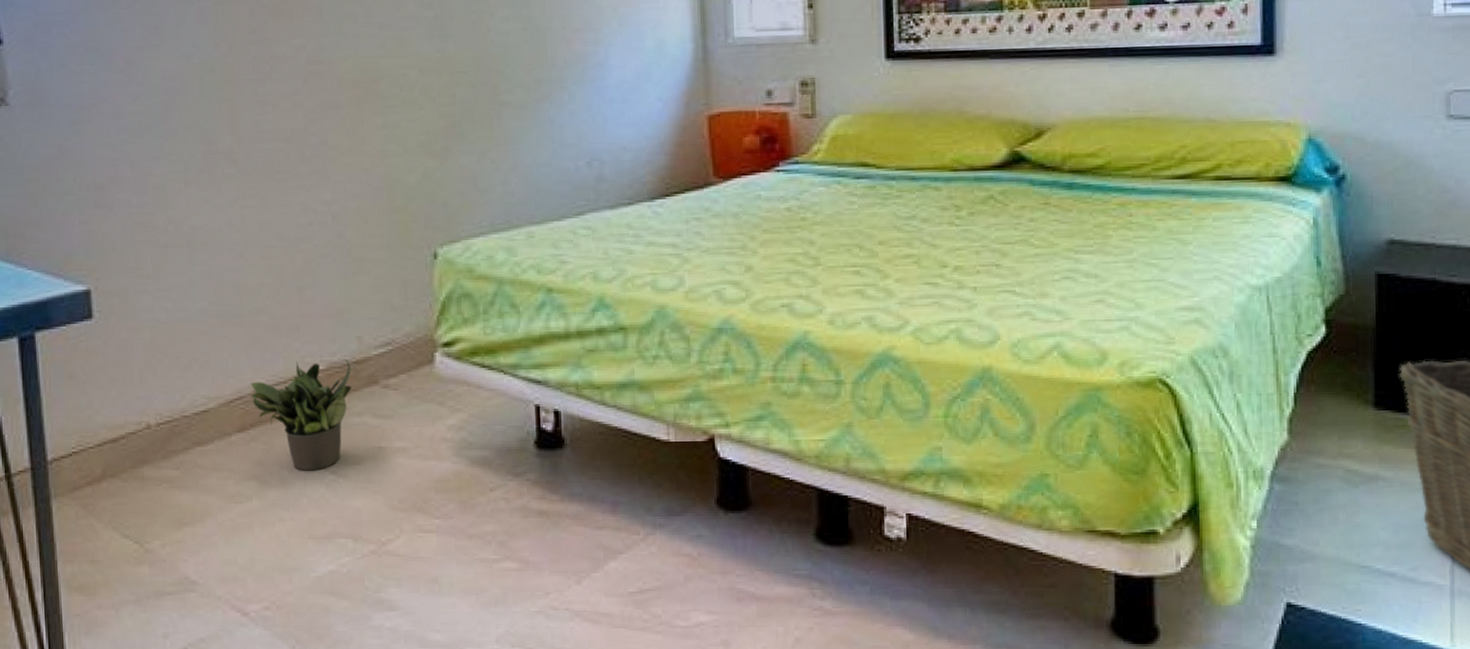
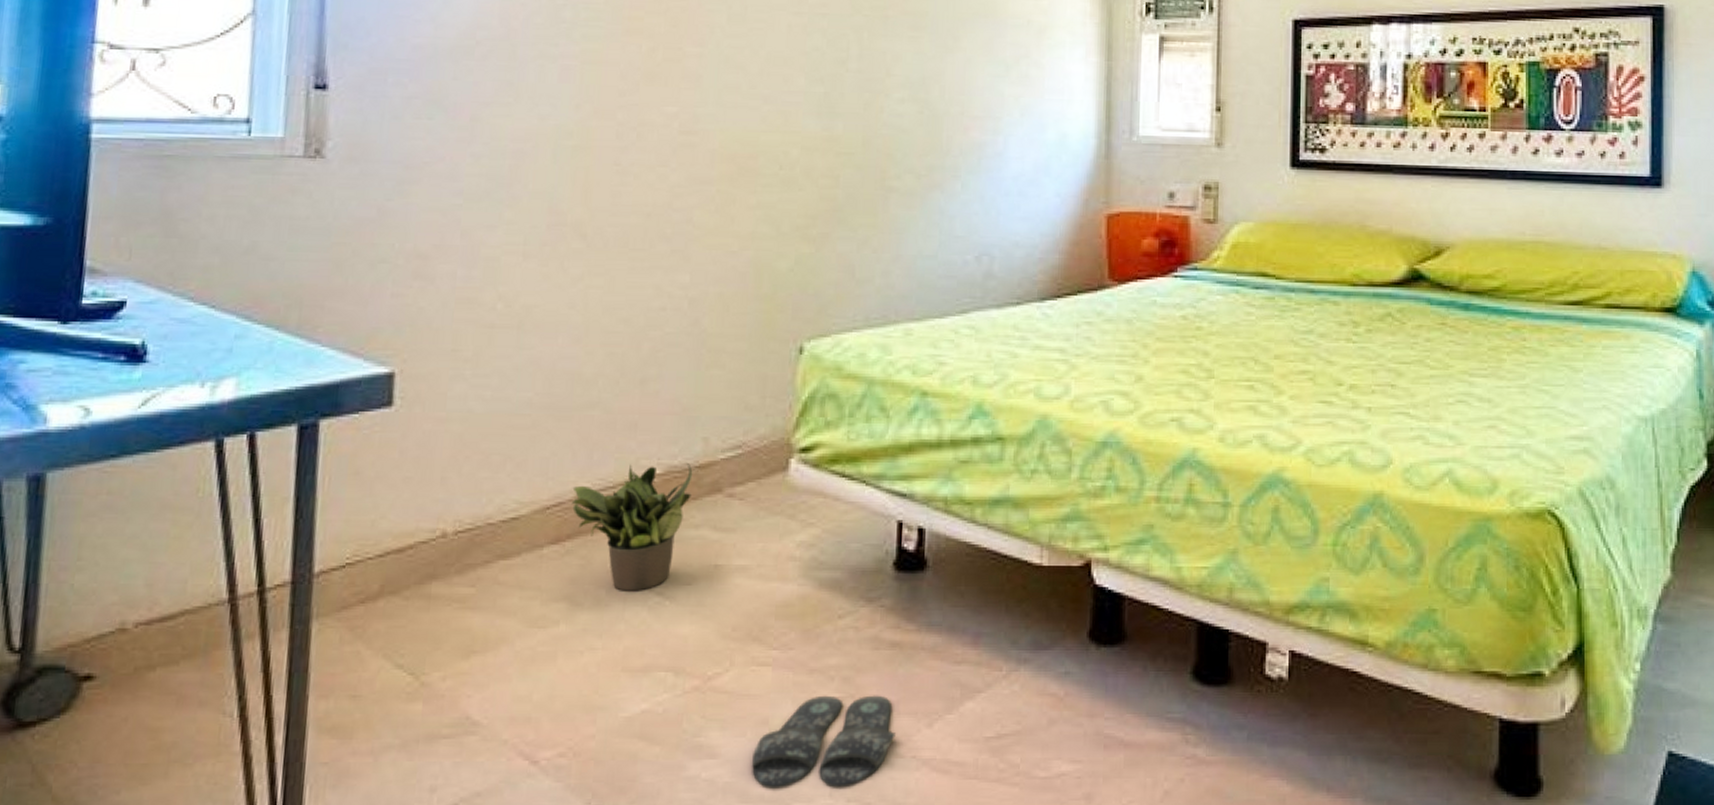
slippers: none [426,556,549,636] -> present [751,695,896,789]

